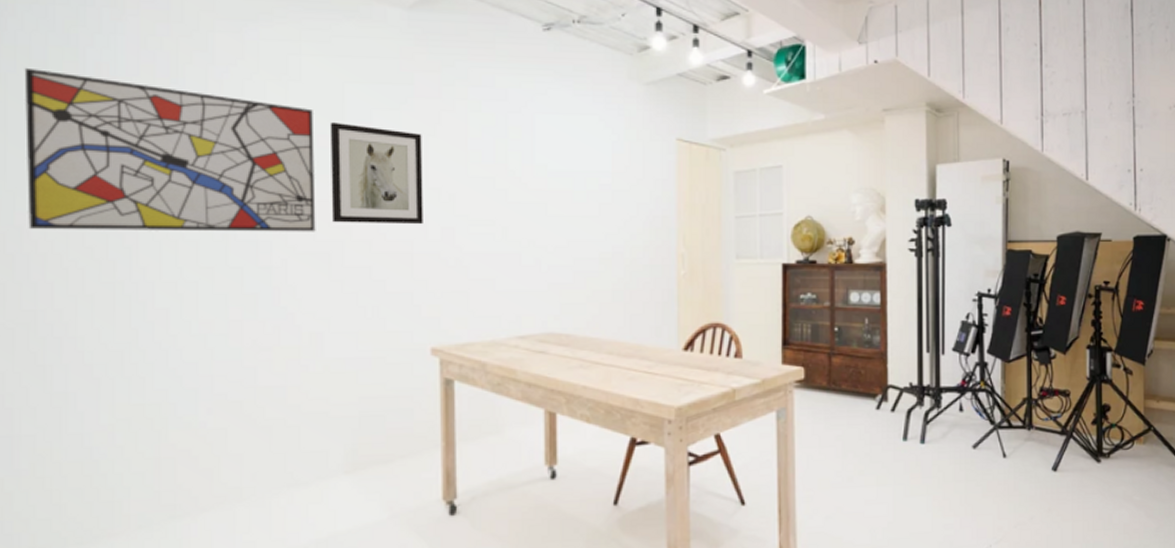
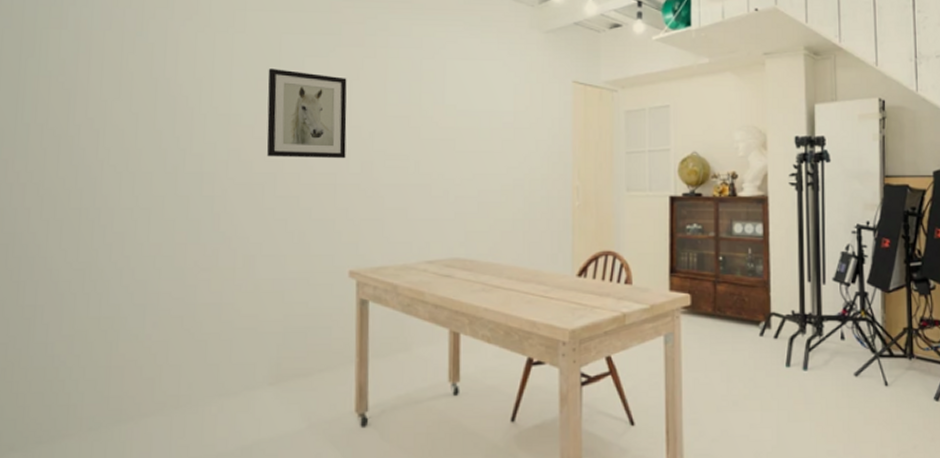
wall art: present [24,67,316,232] -> none [13,23,255,165]

